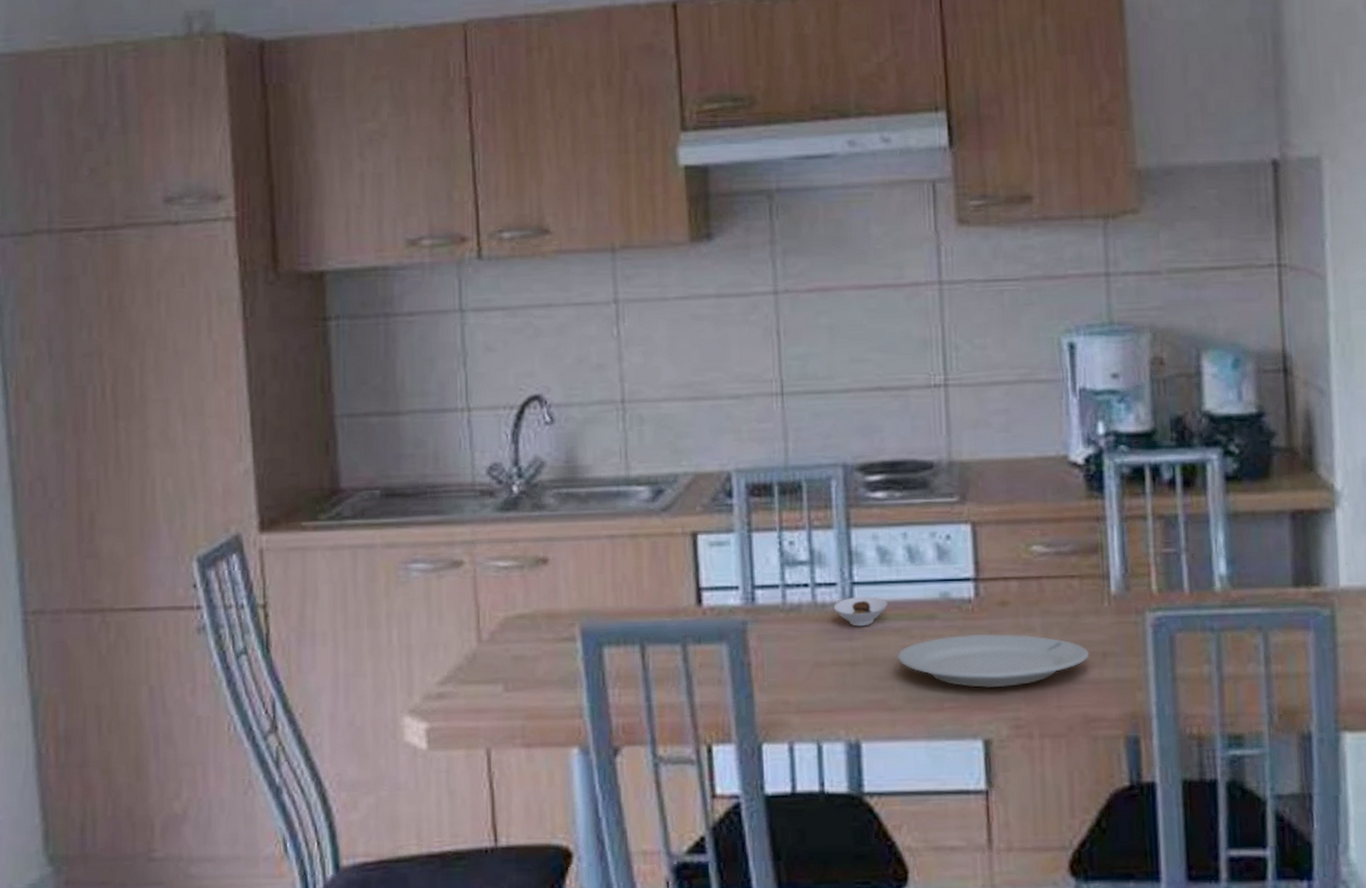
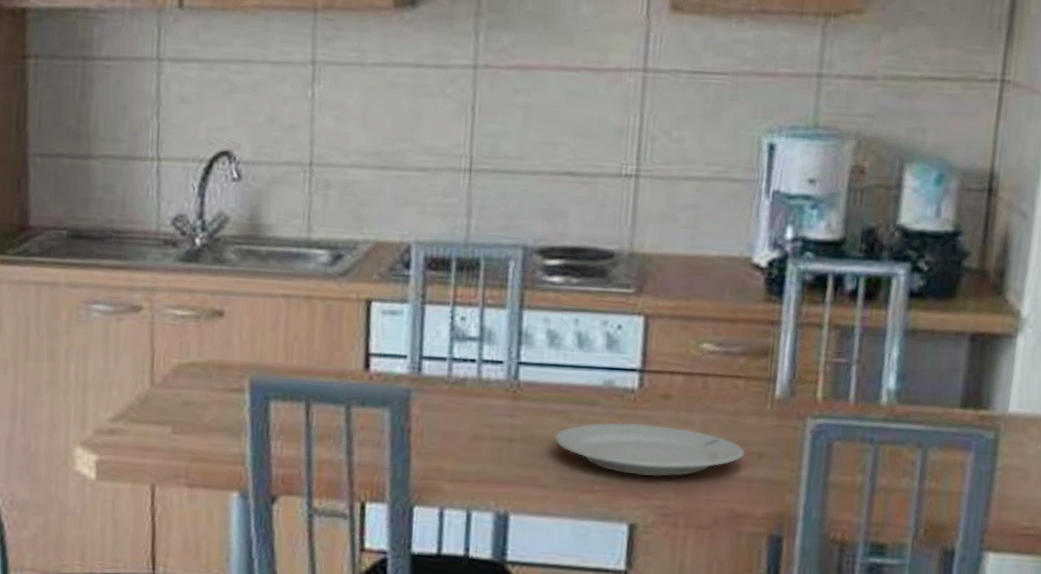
saucer: present [833,596,888,627] -> none [497,376,551,406]

